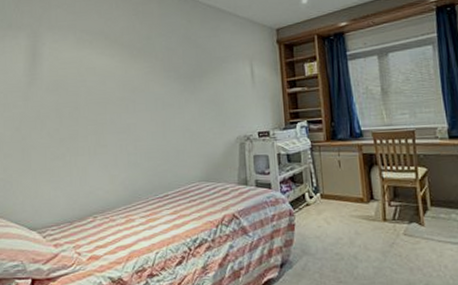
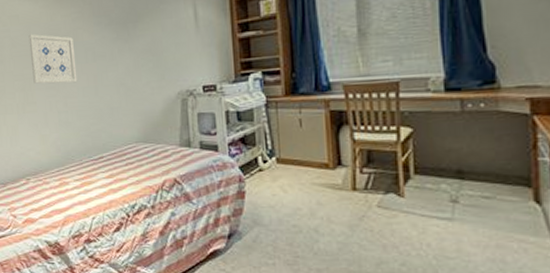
wall art: none [104,84,147,129] -> present [28,34,78,84]

